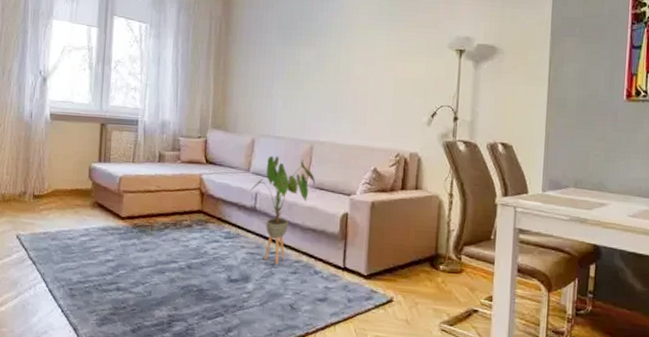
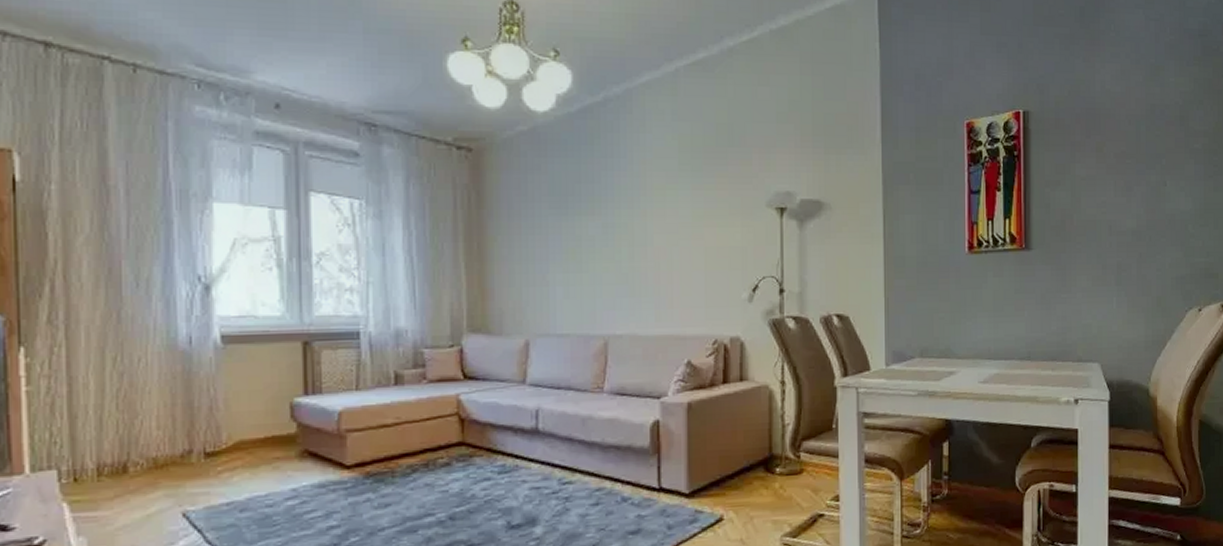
house plant: present [249,155,316,265] -> none [527,359,615,498]

